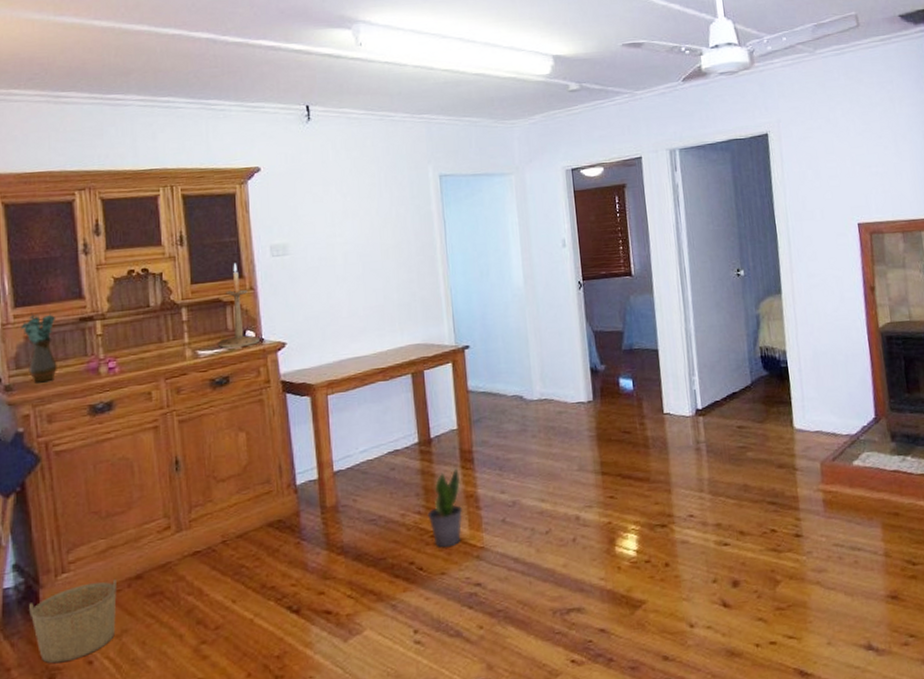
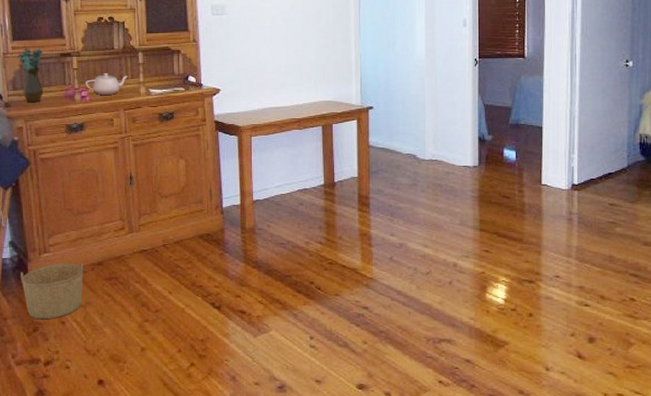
teapot: none [112,335,169,364] -> present [85,72,128,95]
candlestick: present [218,263,260,349] -> none [166,18,199,90]
potted plant: present [427,467,462,548] -> none [327,209,358,274]

